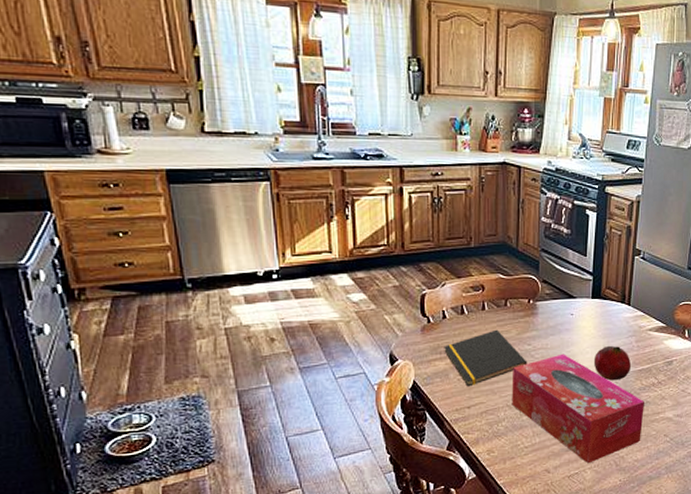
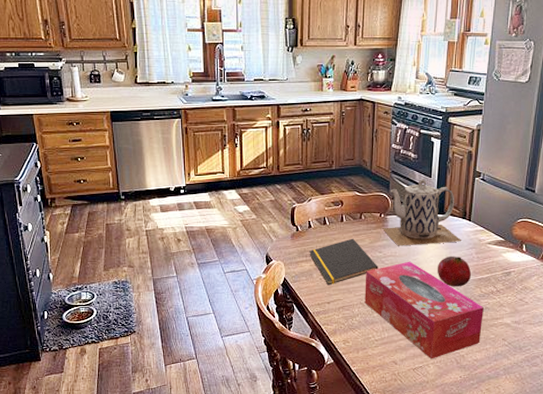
teapot: none [531,258,621,337] -> present [382,179,462,246]

